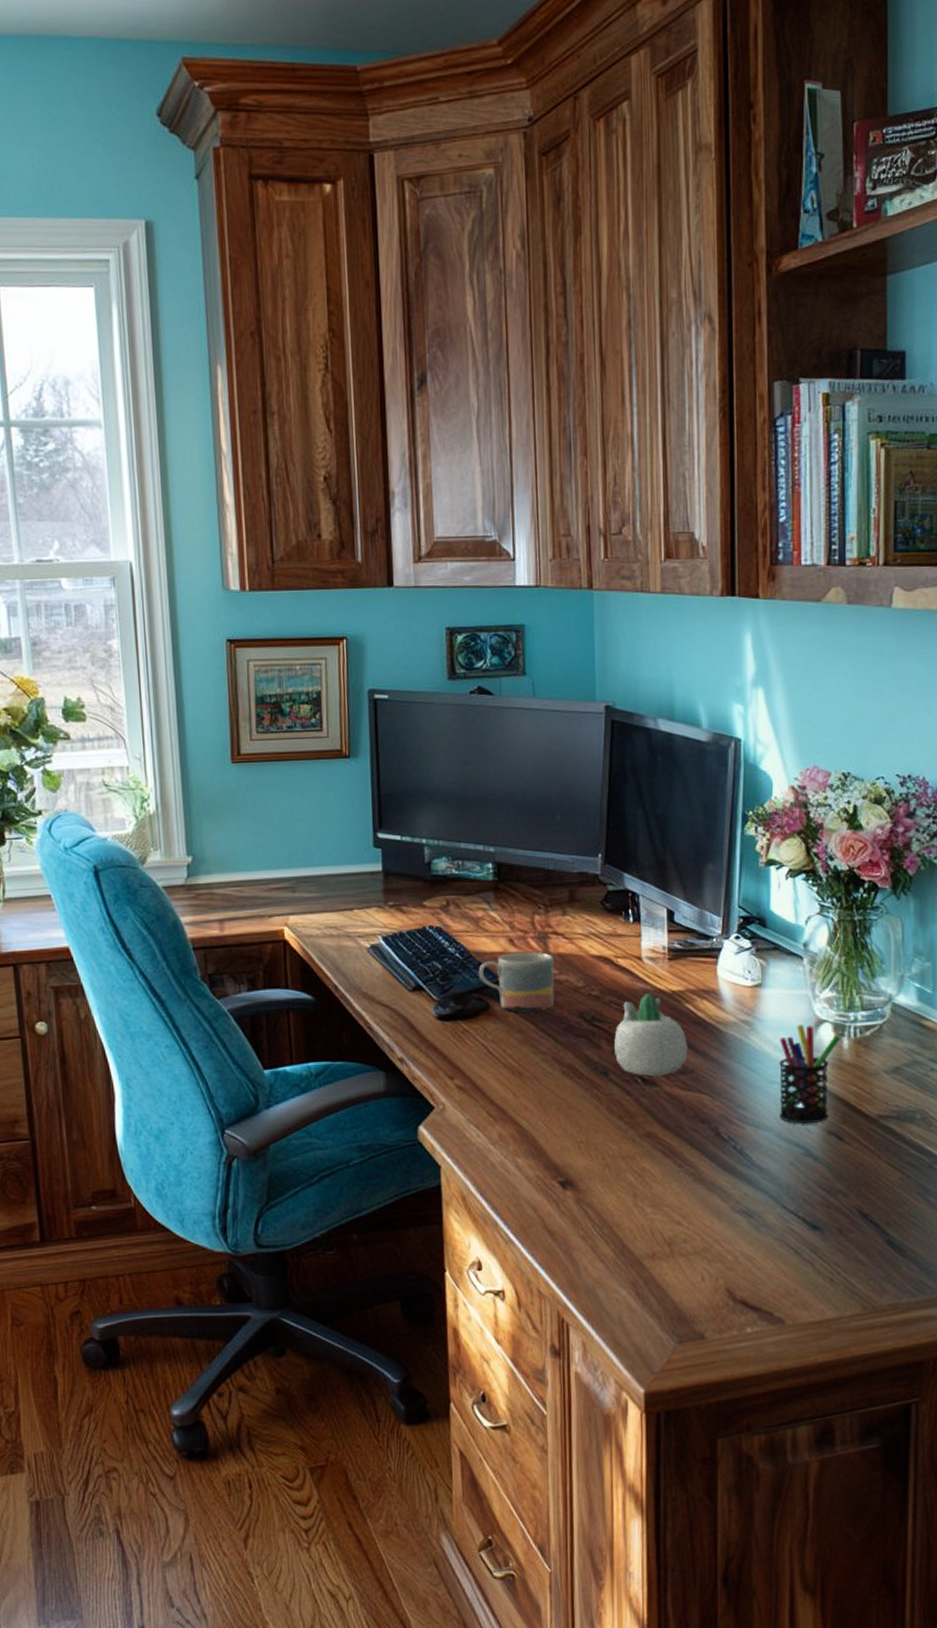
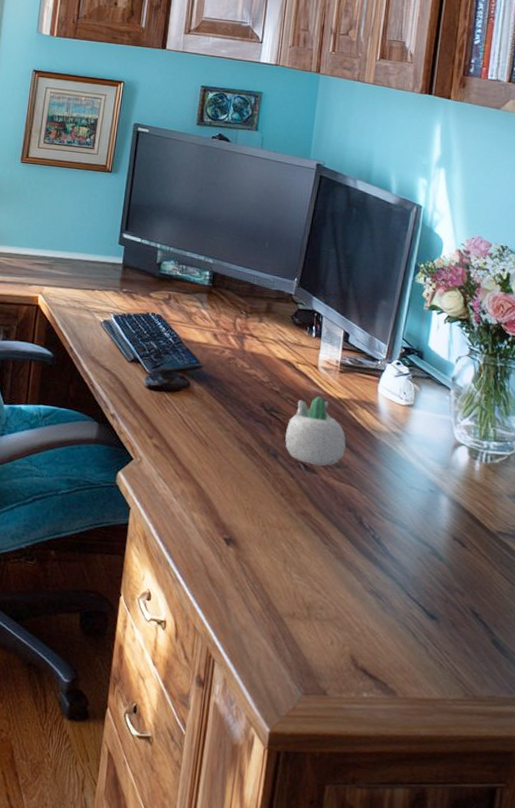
mug: present [478,951,555,1012] -> none [185,345,247,395]
pen holder: present [779,1025,841,1124] -> none [414,444,474,528]

